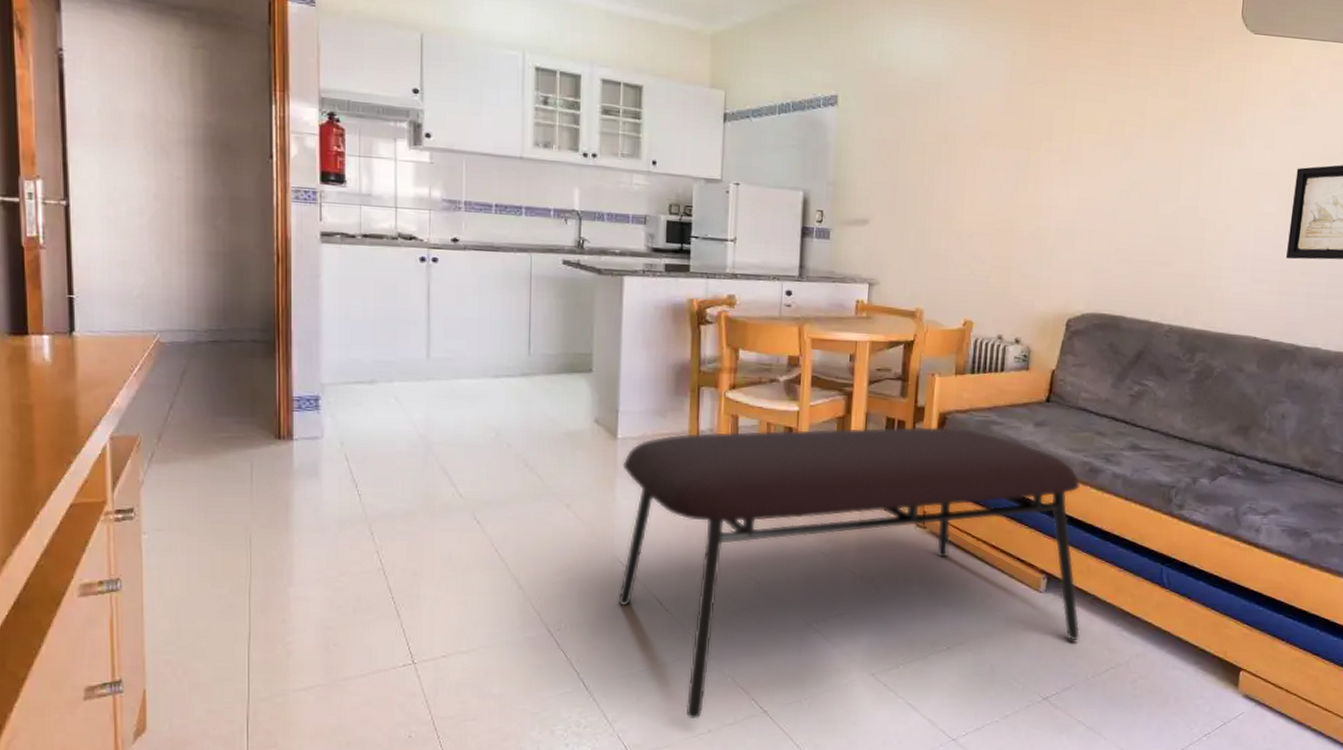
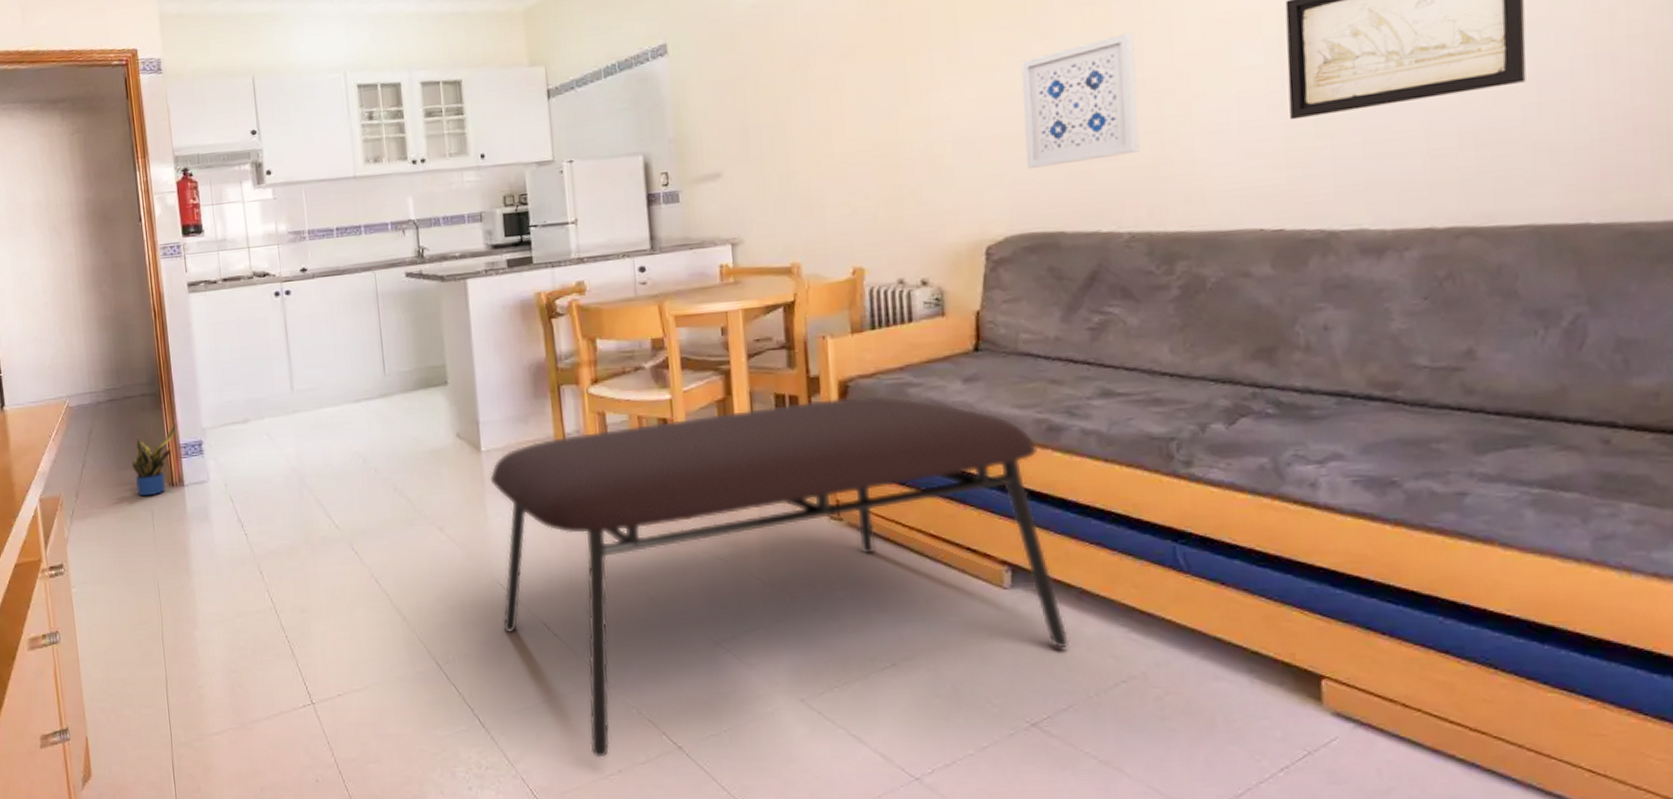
potted plant: none [233,374,290,446] -> present [132,423,176,497]
wall art: none [1106,168,1195,264] -> present [1021,32,1140,169]

